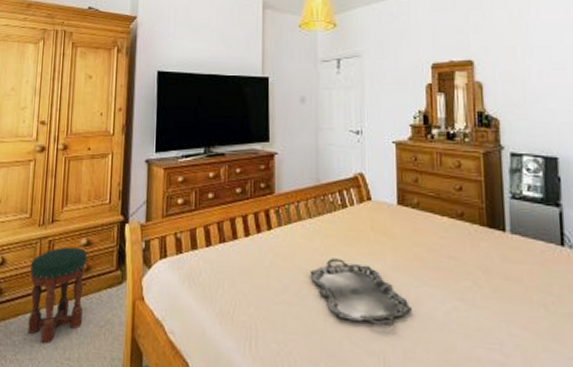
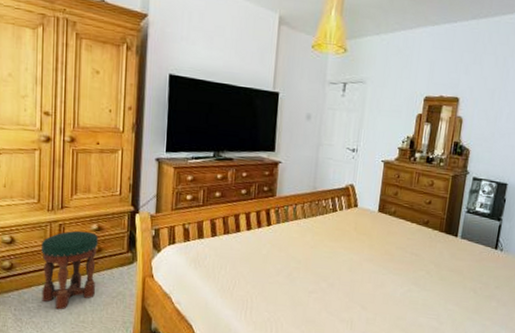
serving tray: present [310,258,412,325] -> none [300,250,378,301]

